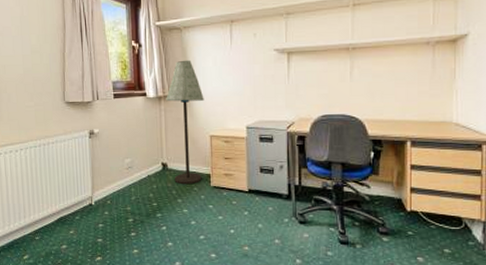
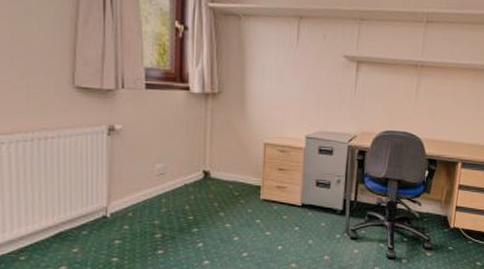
floor lamp: present [166,60,204,185] -> none [214,53,261,197]

